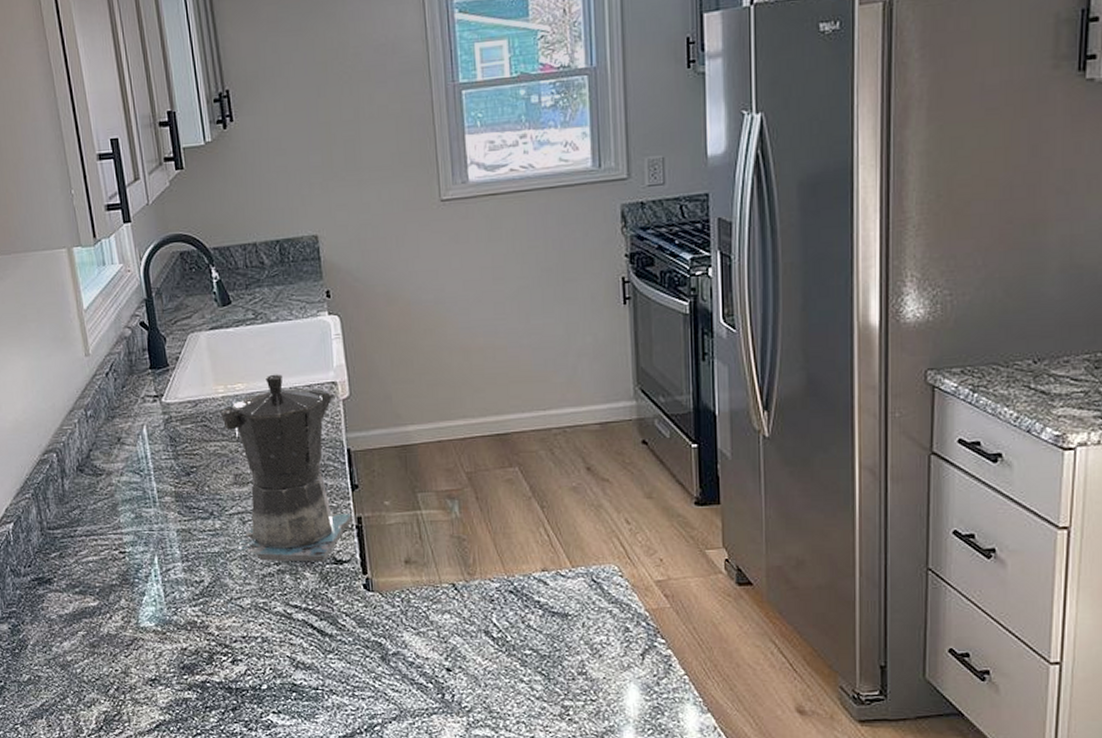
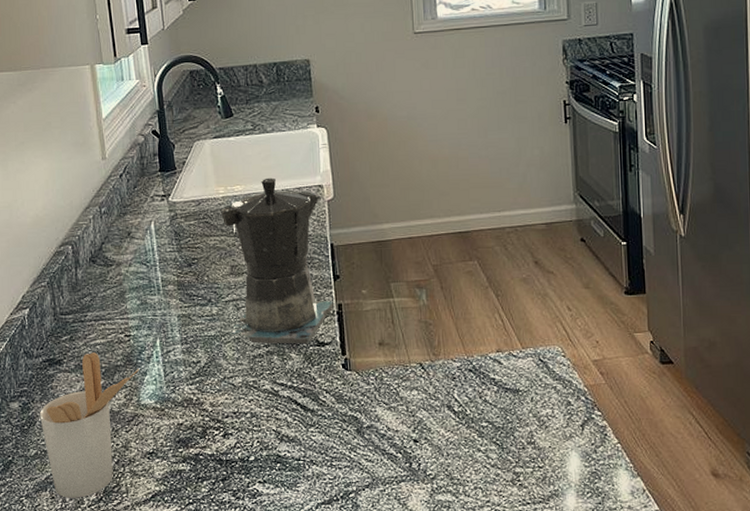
utensil holder: none [31,571,136,727] -> present [40,352,139,498]

